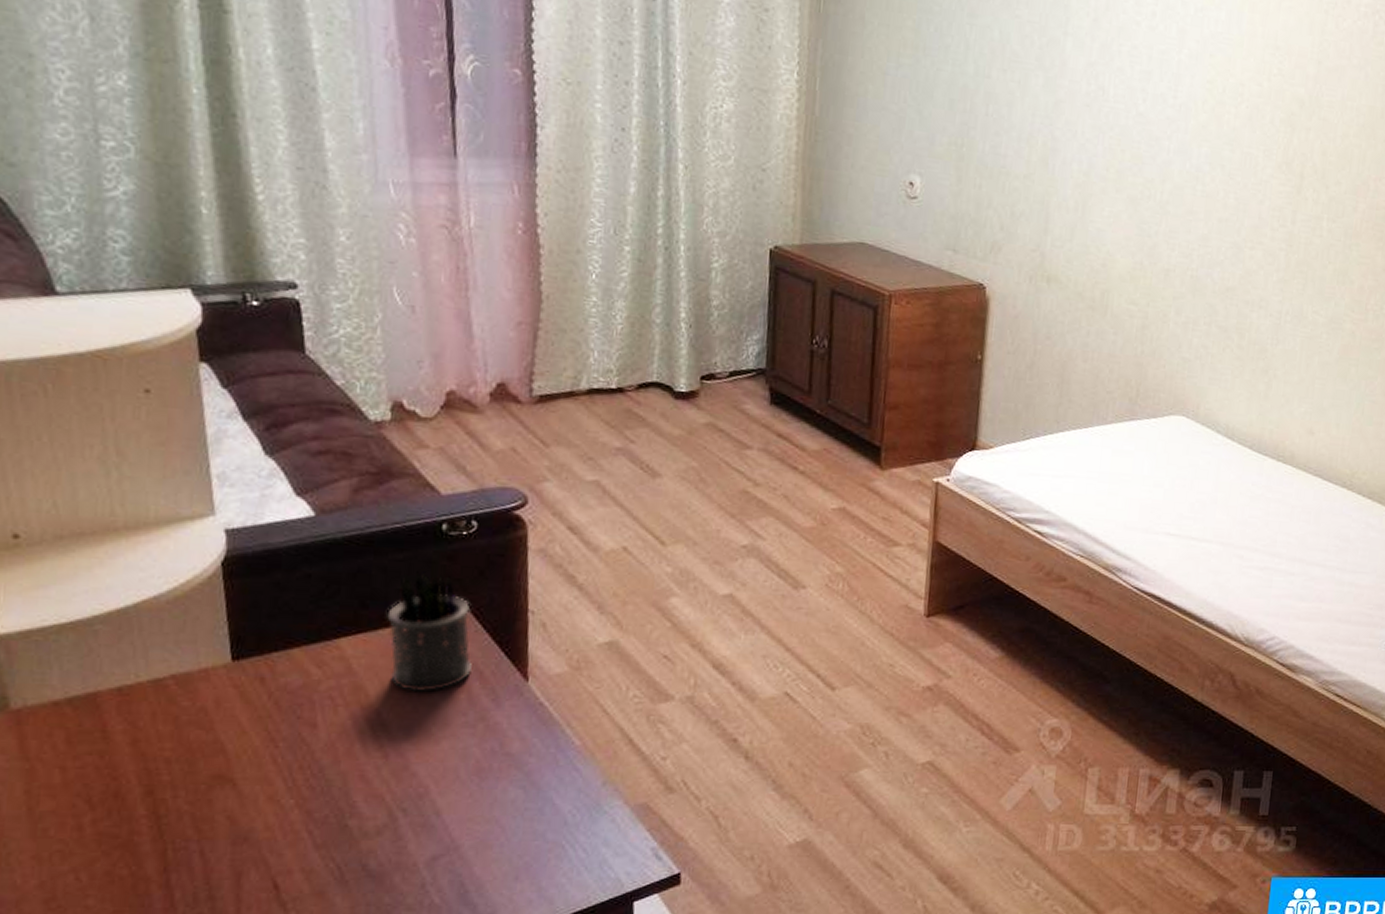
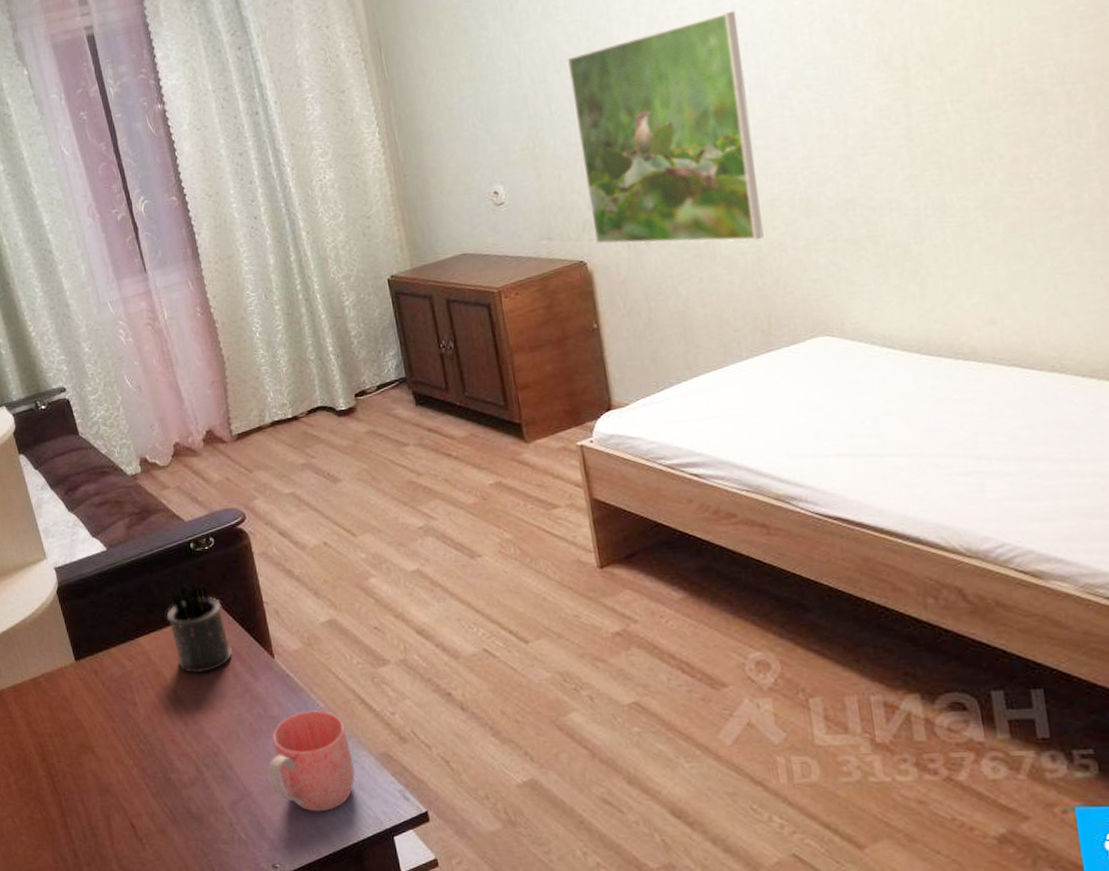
mug: none [487,749,603,872] -> present [267,710,355,812]
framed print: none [1000,59,1179,306] -> present [568,10,764,245]

